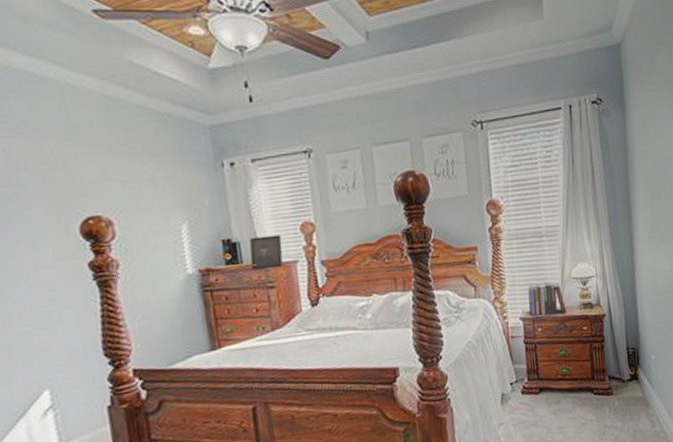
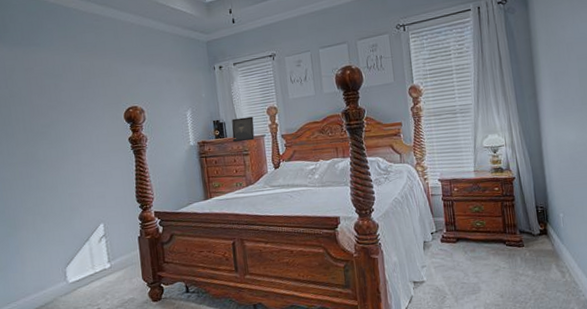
books: present [528,282,567,316] -> none [445,150,480,178]

